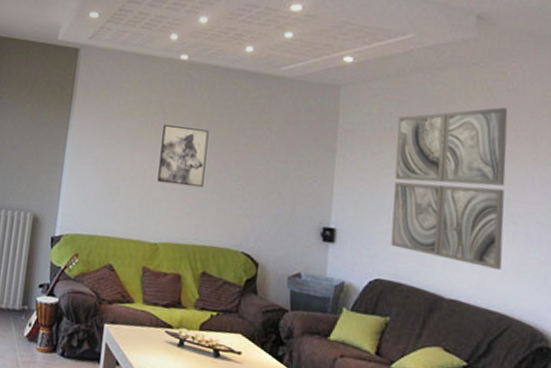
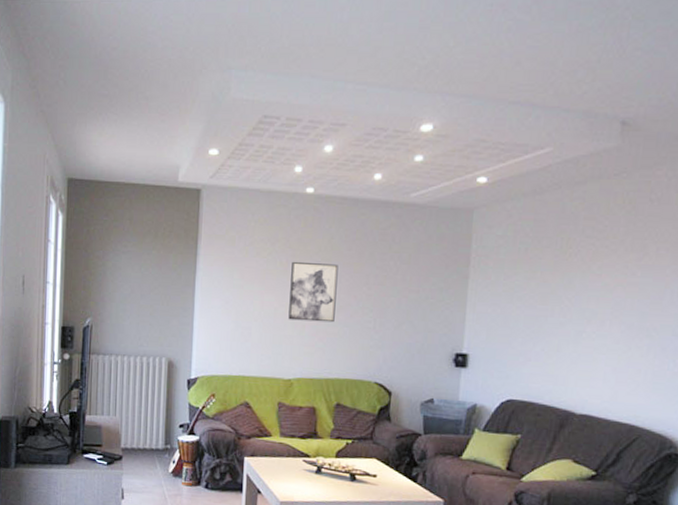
wall art: present [390,107,508,271] -> none [523,219,650,384]

